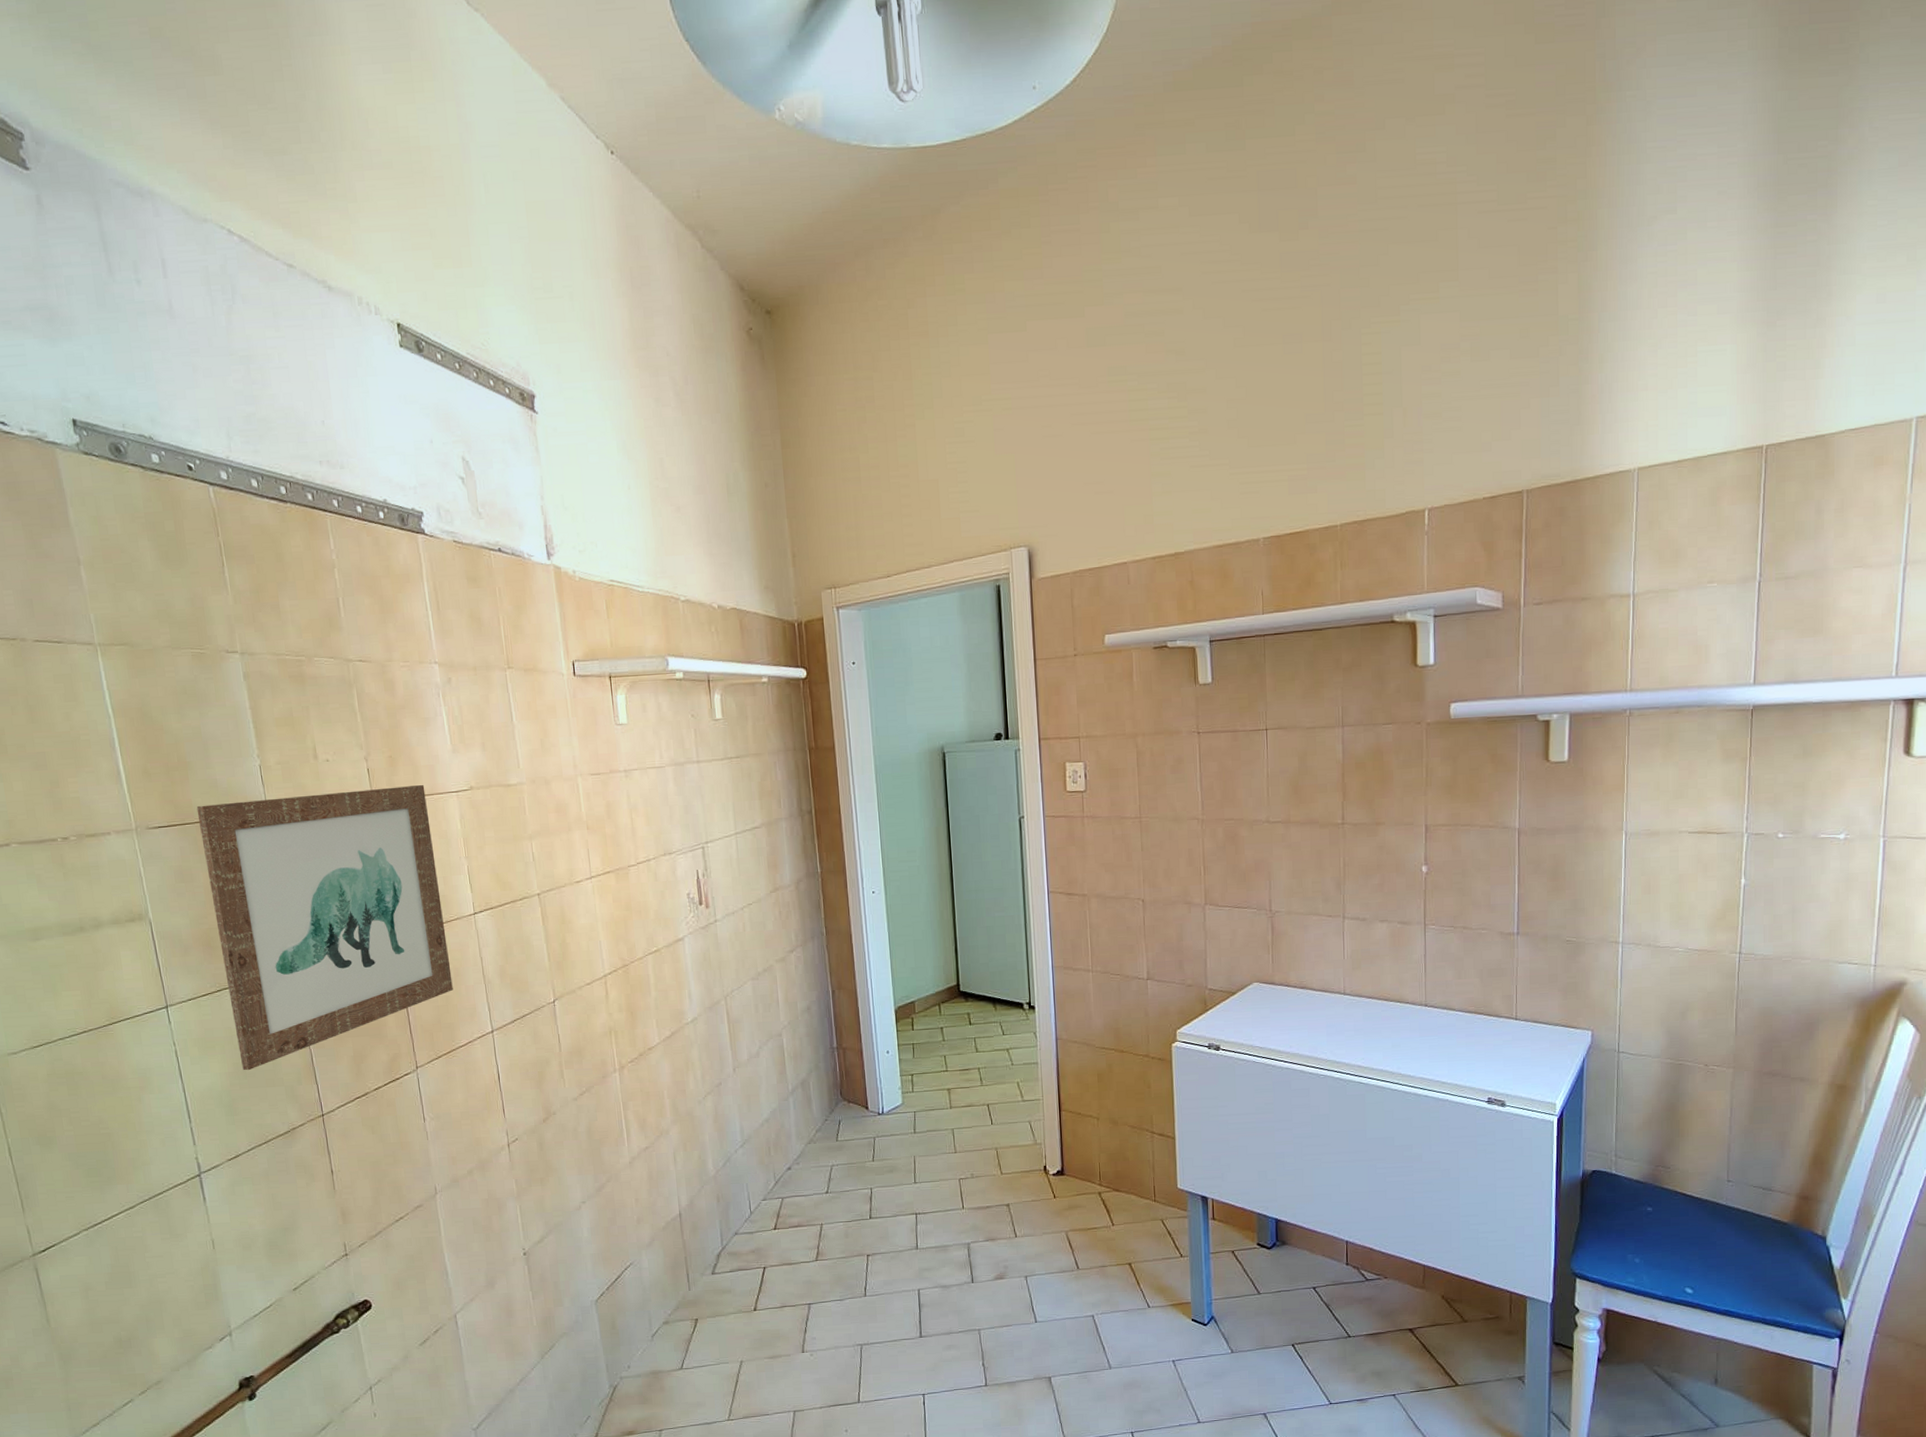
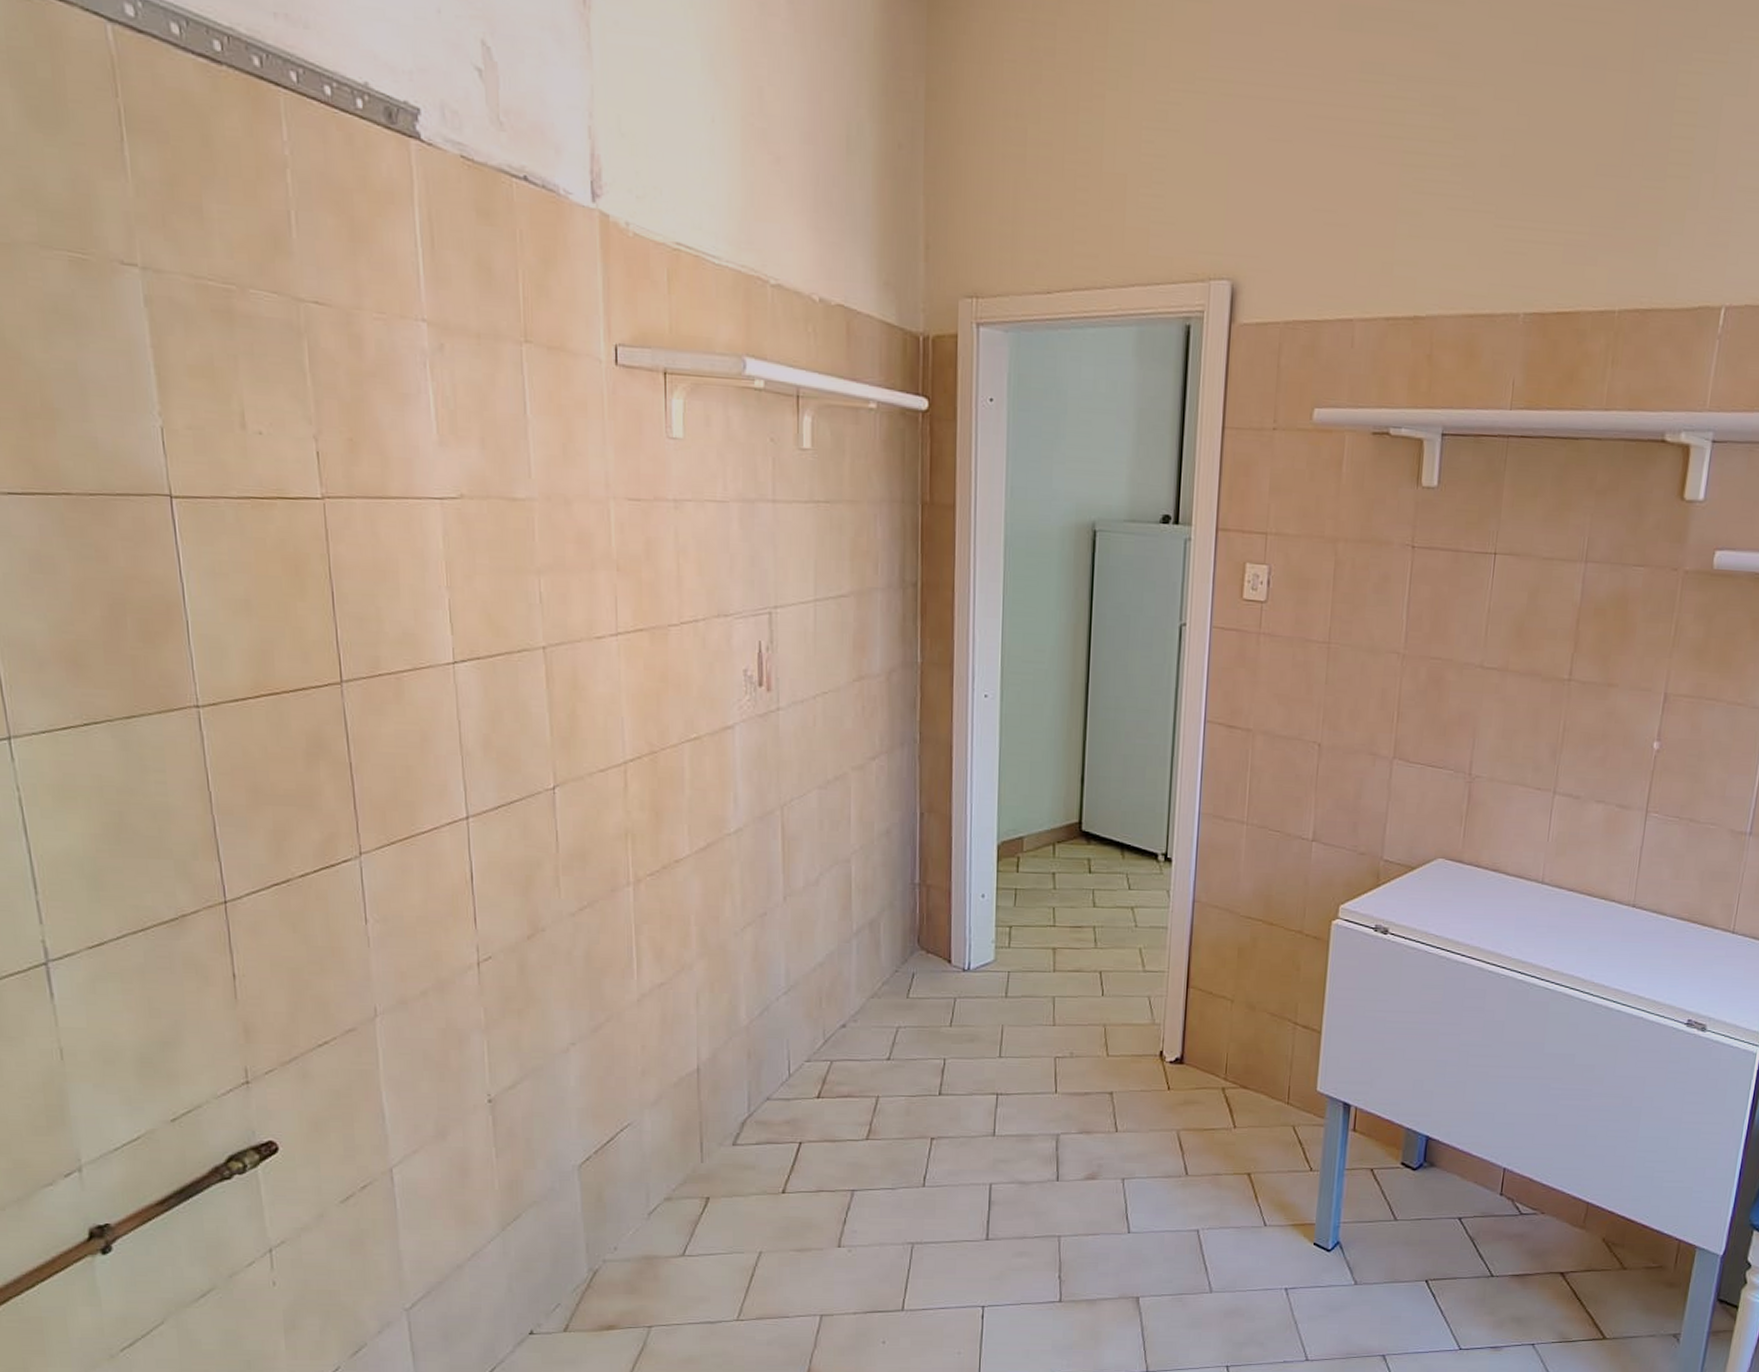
wall art: present [196,785,453,1071] -> none [65,470,418,834]

